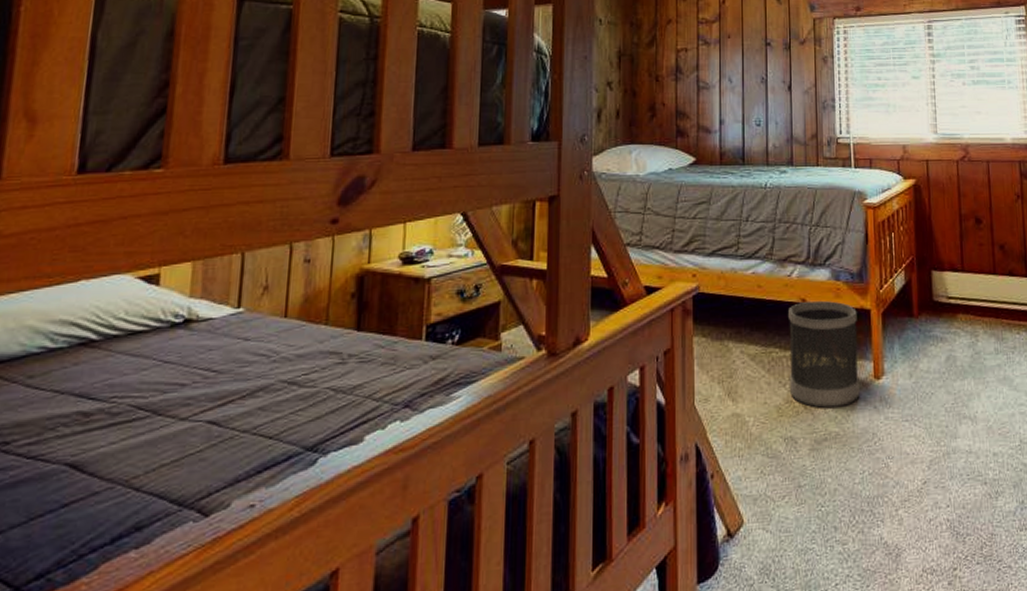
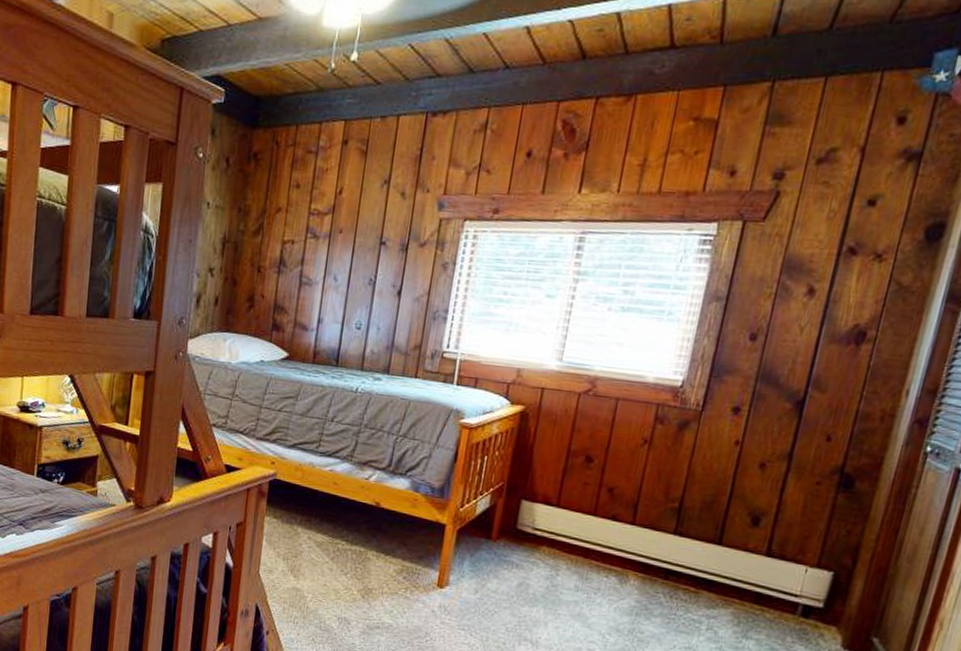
wastebasket: present [788,301,860,408] -> none [350,505,431,604]

